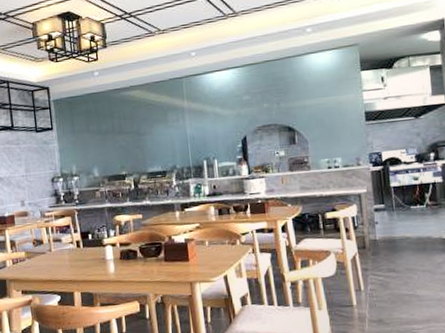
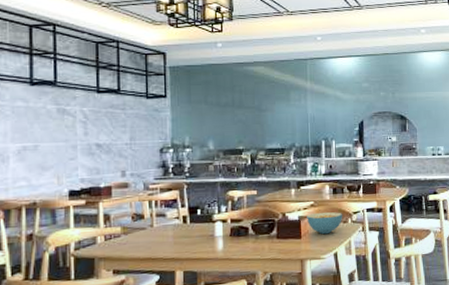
cereal bowl: none [193,233,231,257] -> present [307,211,343,235]

